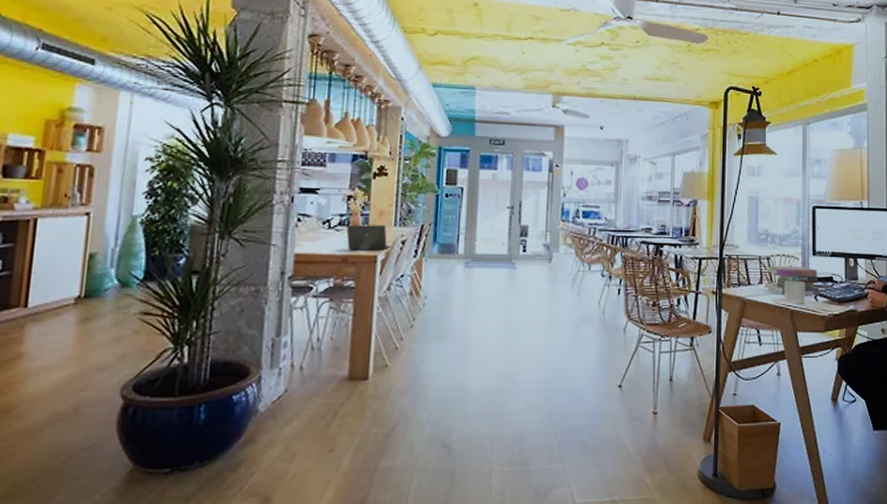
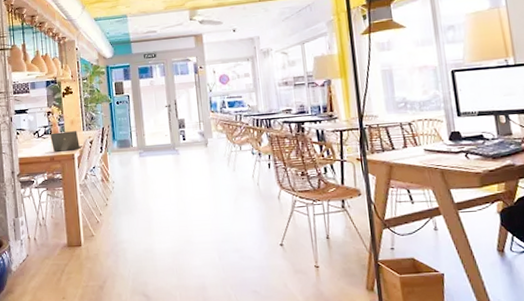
books: present [764,266,820,296] -> none [408,128,470,157]
mug: present [783,280,805,304] -> none [429,141,455,164]

